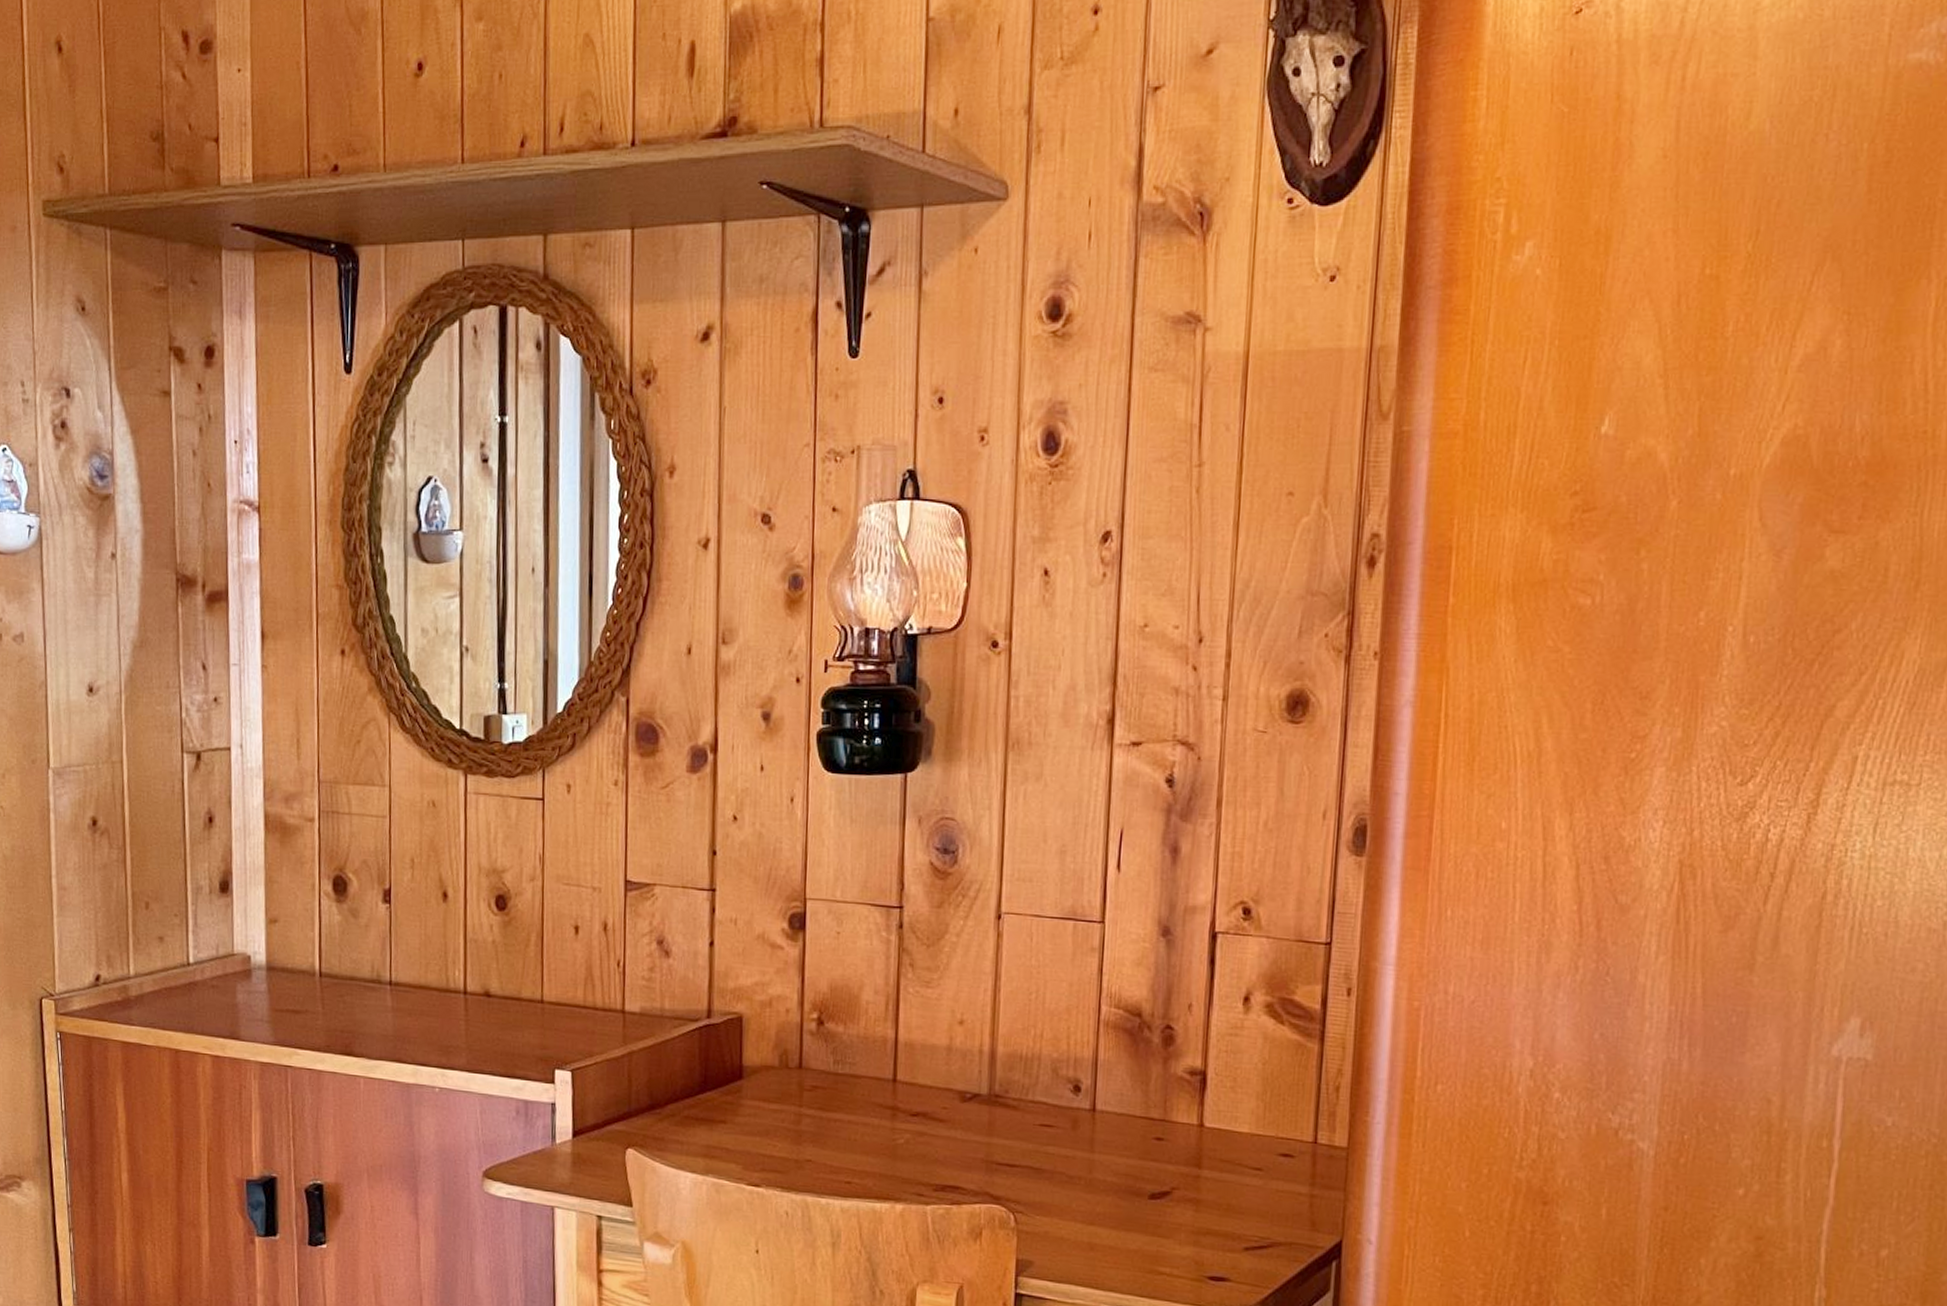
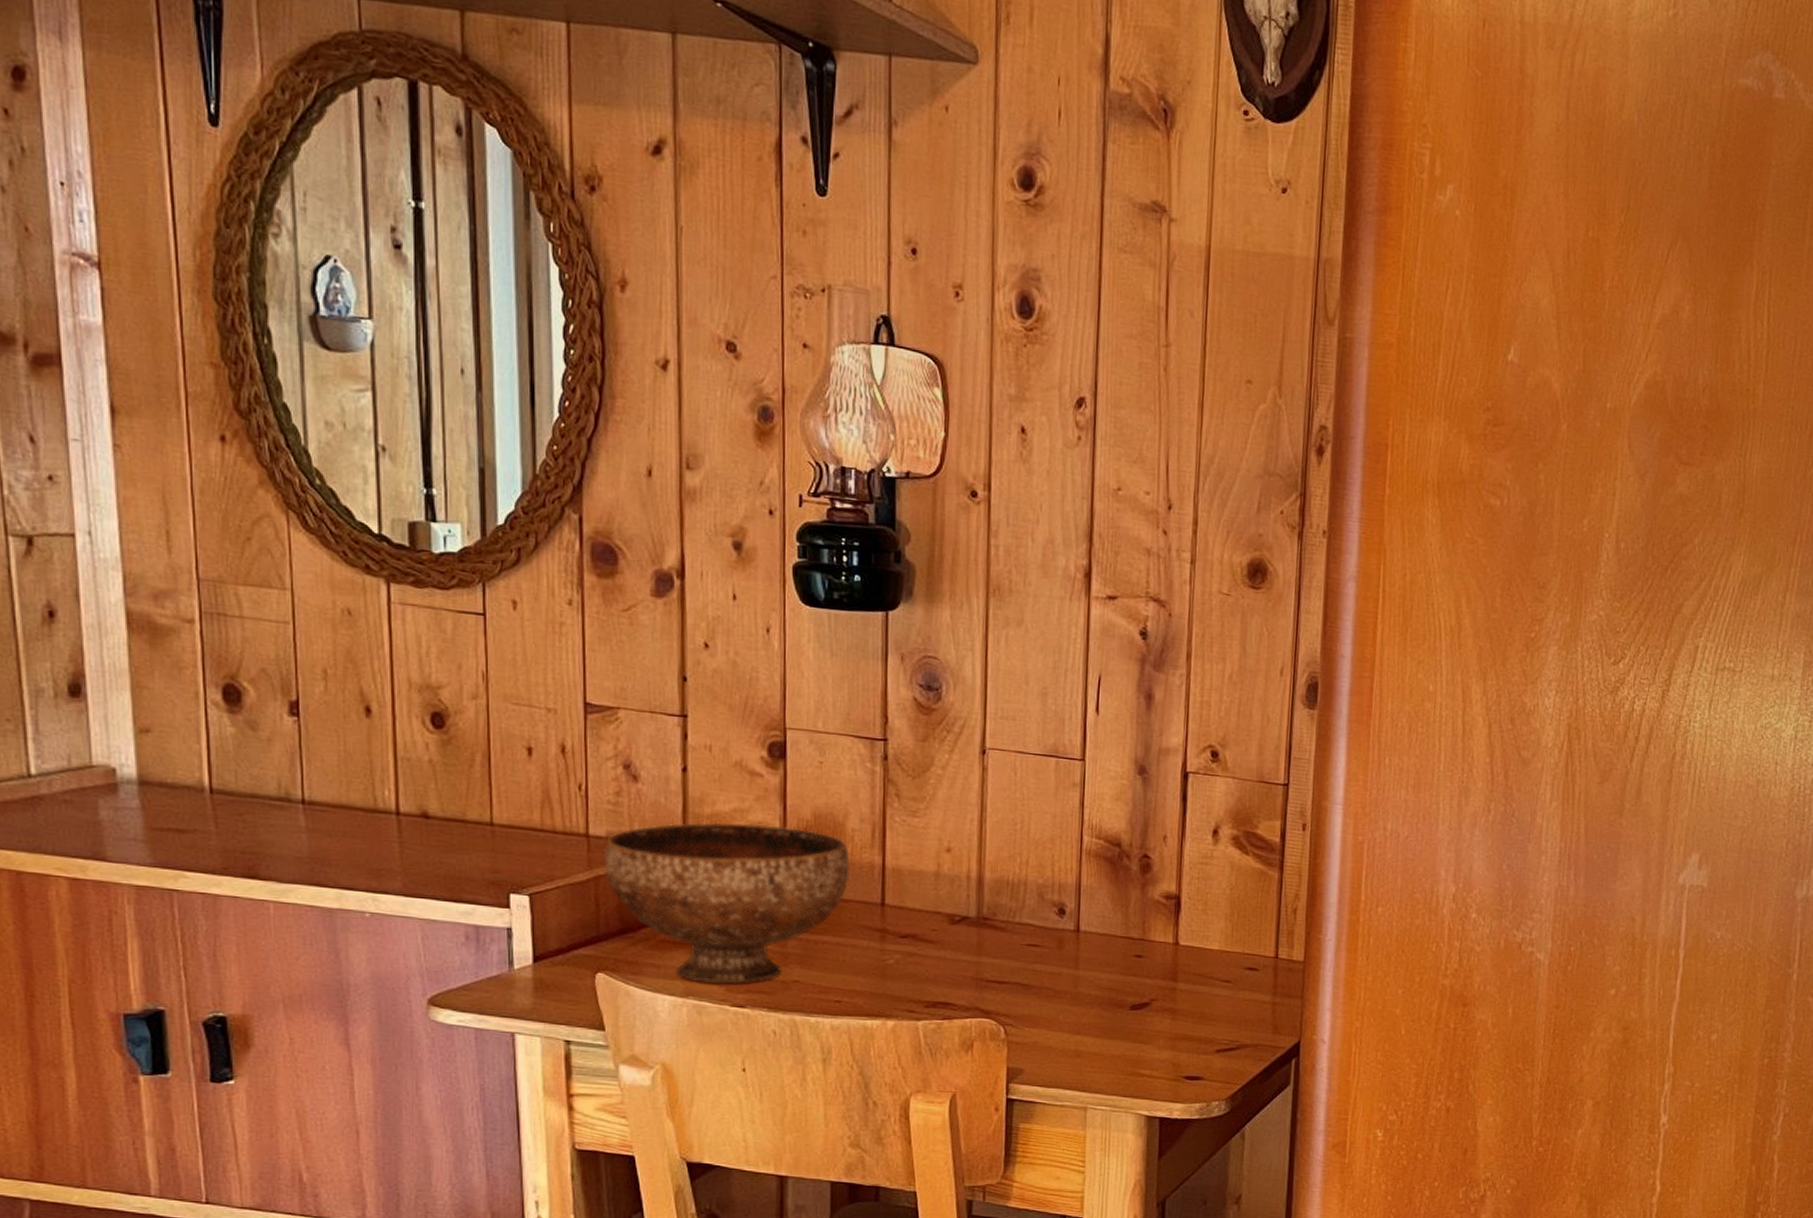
bowl: none [637,996,864,1162] -> present [604,822,850,983]

